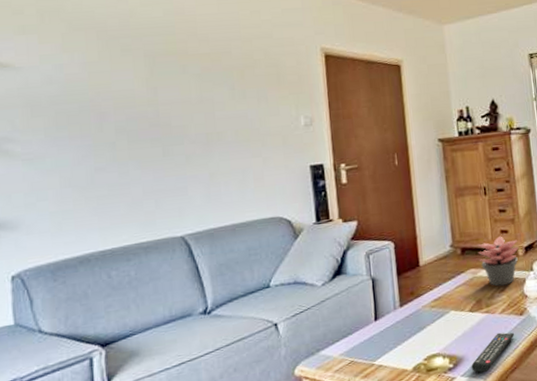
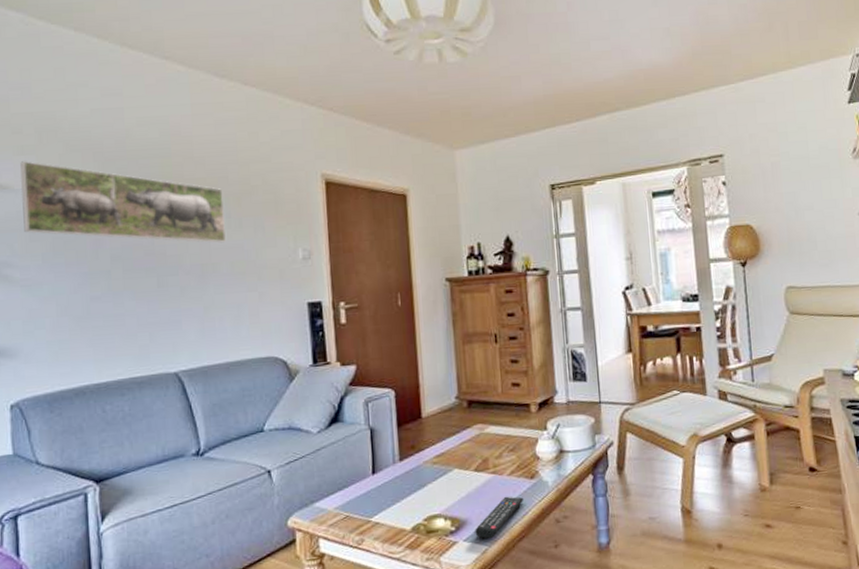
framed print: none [21,40,230,113] -> present [20,161,226,243]
succulent plant: present [477,236,519,287] -> none [485,389,532,445]

